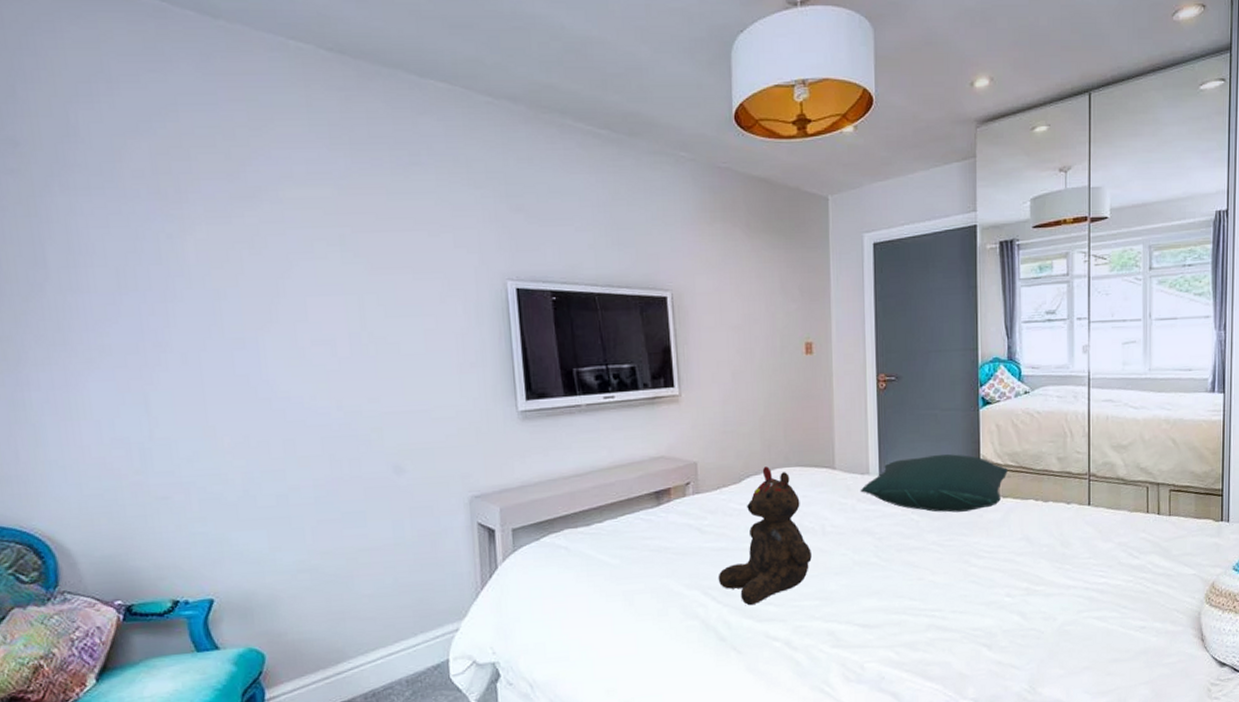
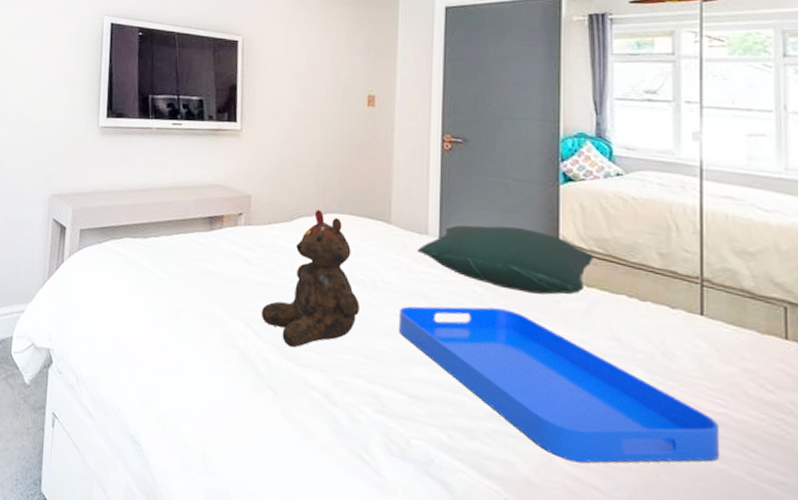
serving tray: none [847,530,1102,650] -> present [398,306,720,463]

